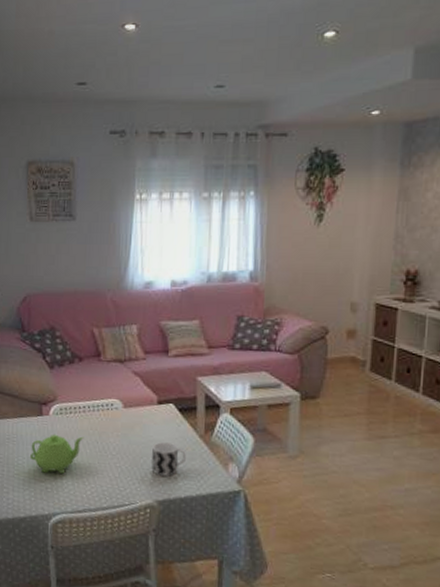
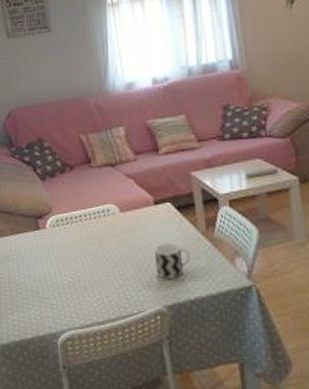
teakettle: present [30,434,84,474] -> none [31,246,84,289]

